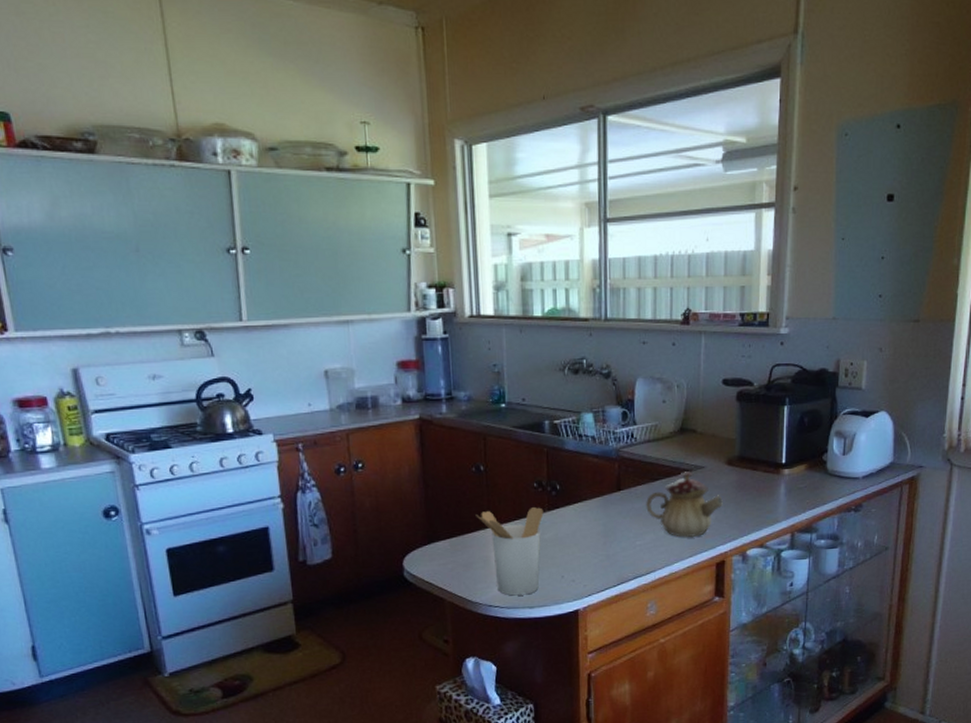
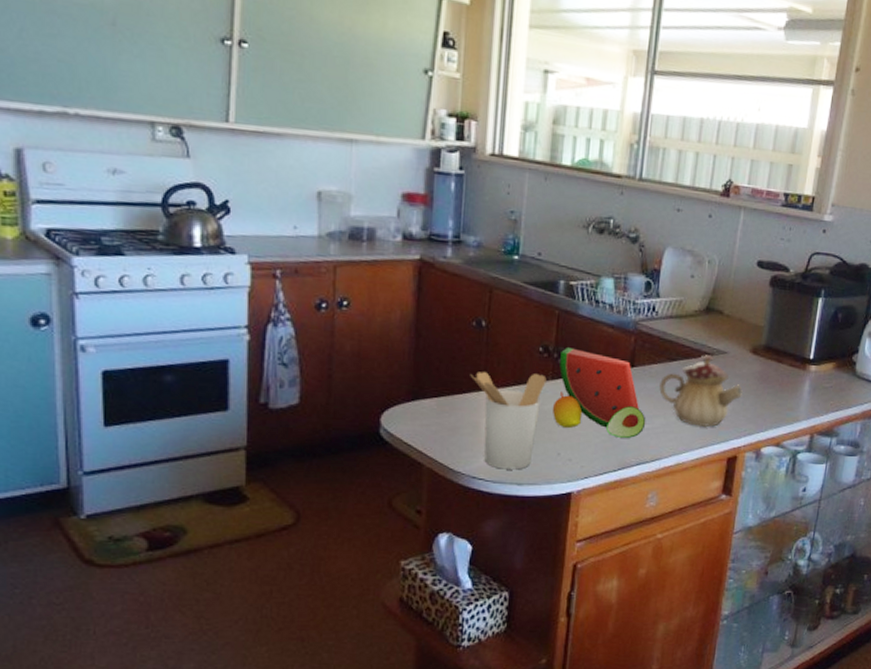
watermelon: none [551,480,638,556] -> present [552,348,646,438]

